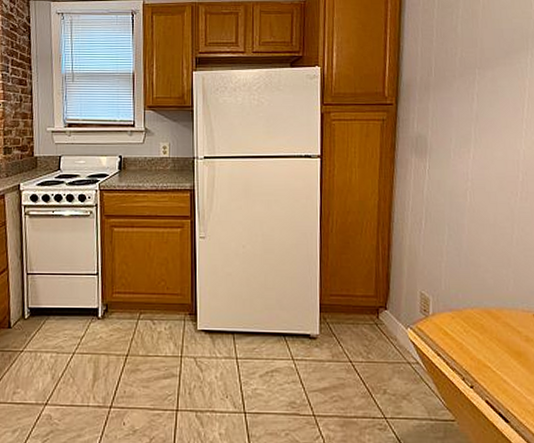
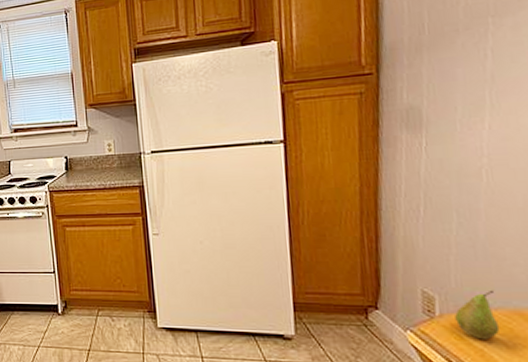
fruit: none [443,292,475,335] -> present [455,289,500,340]

